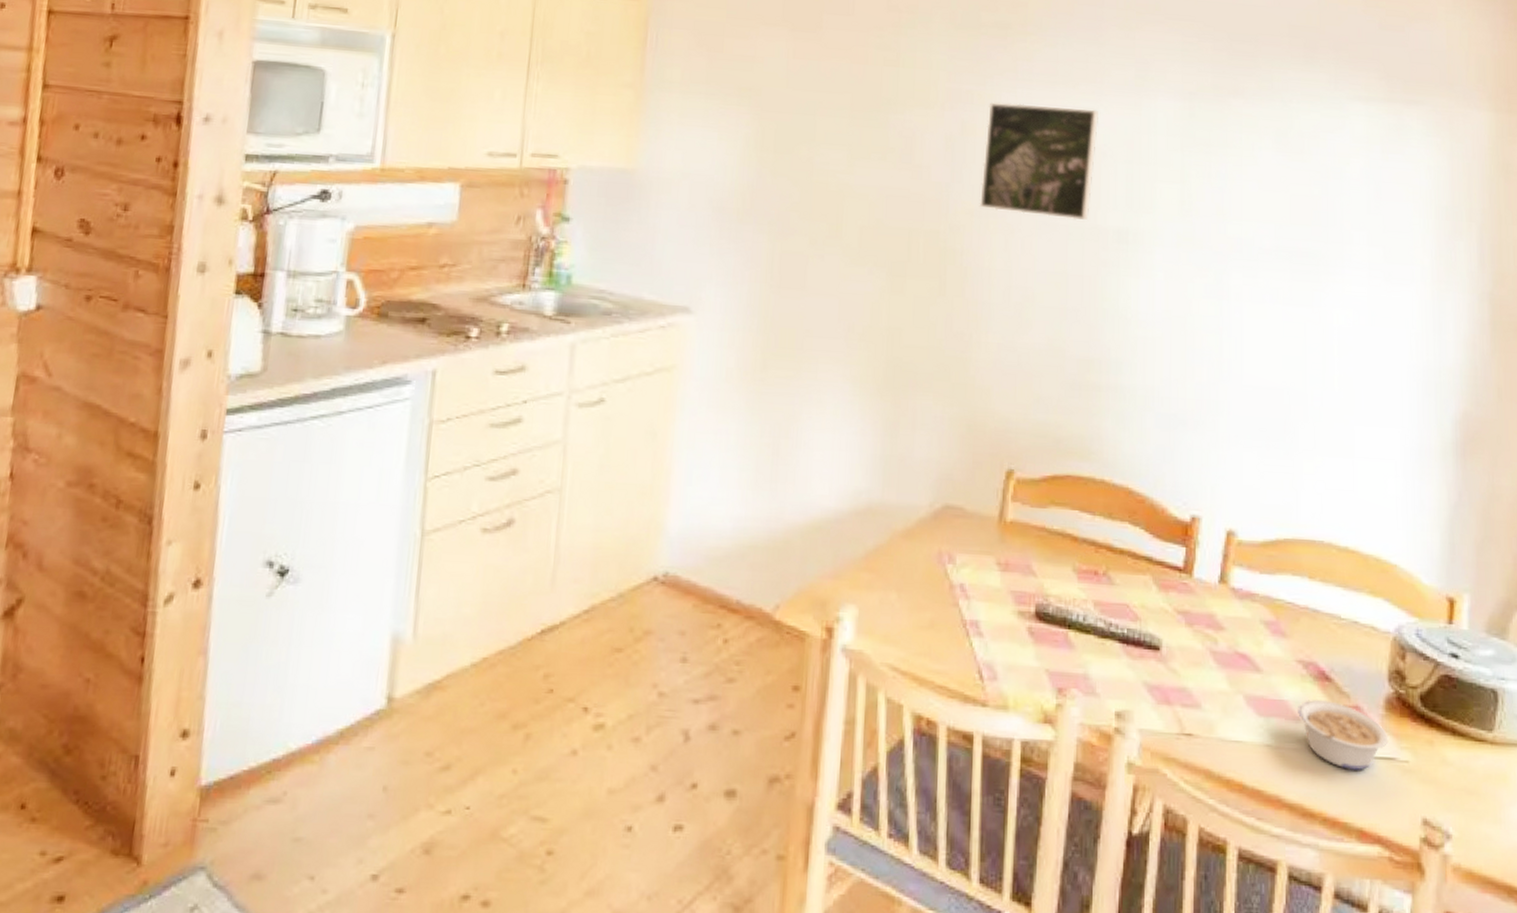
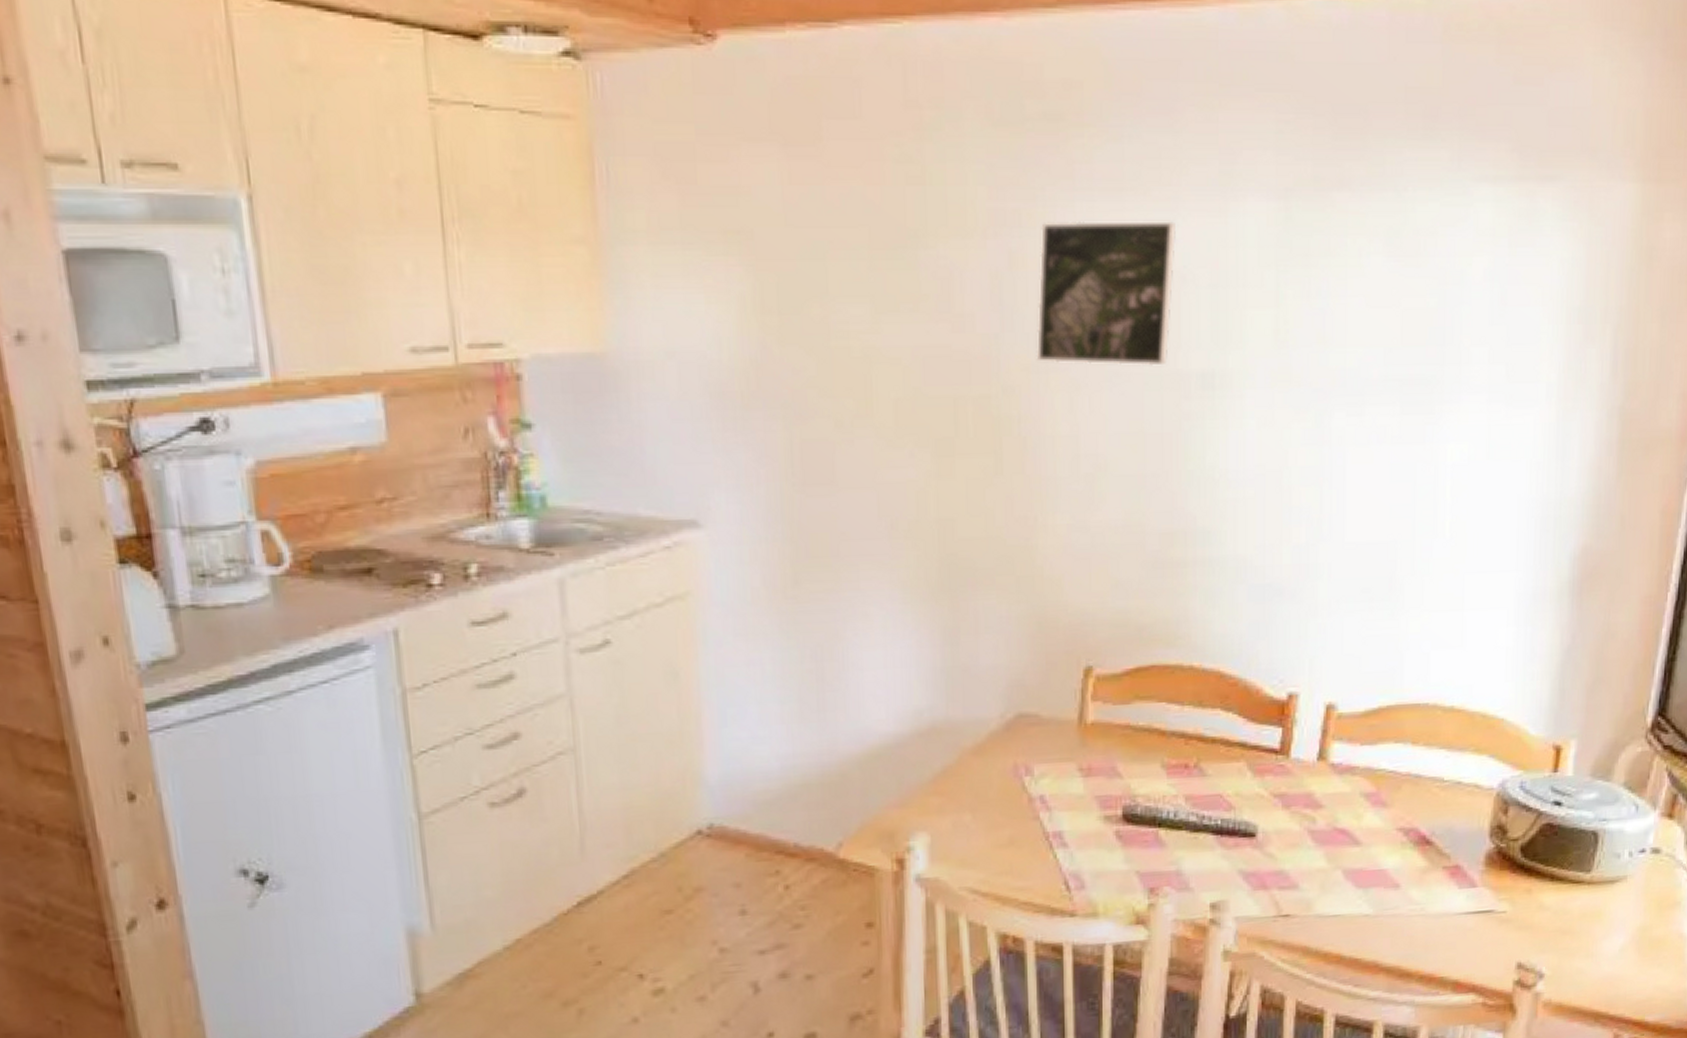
legume: present [1298,699,1389,771] -> none [1397,864,1487,928]

